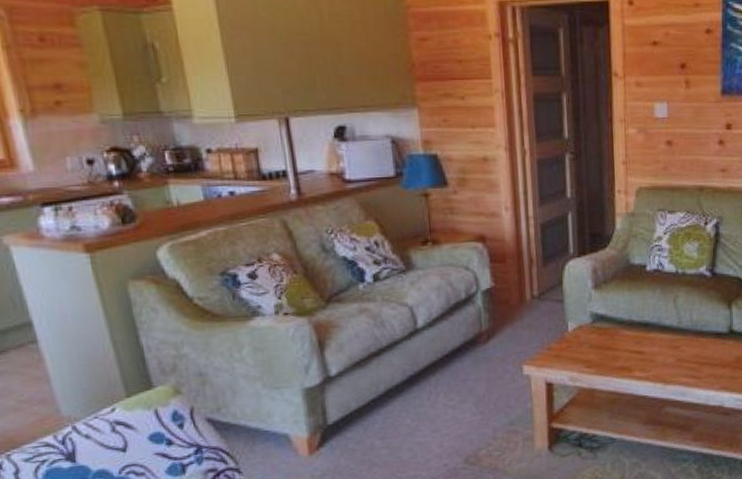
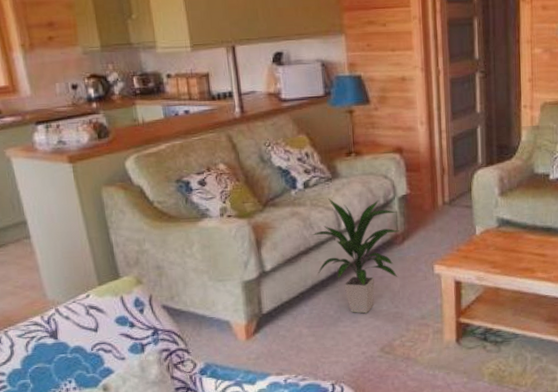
indoor plant: none [383,292,484,422] -> present [312,198,400,314]

